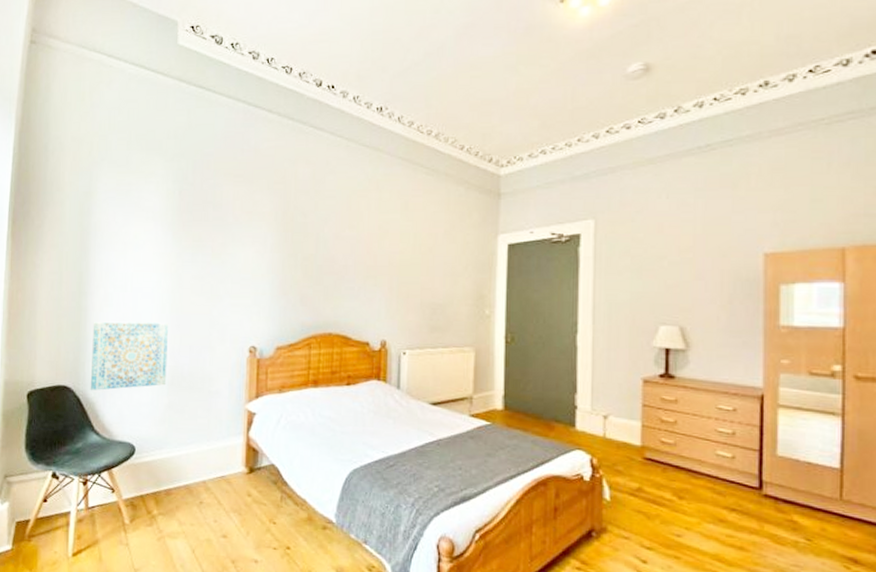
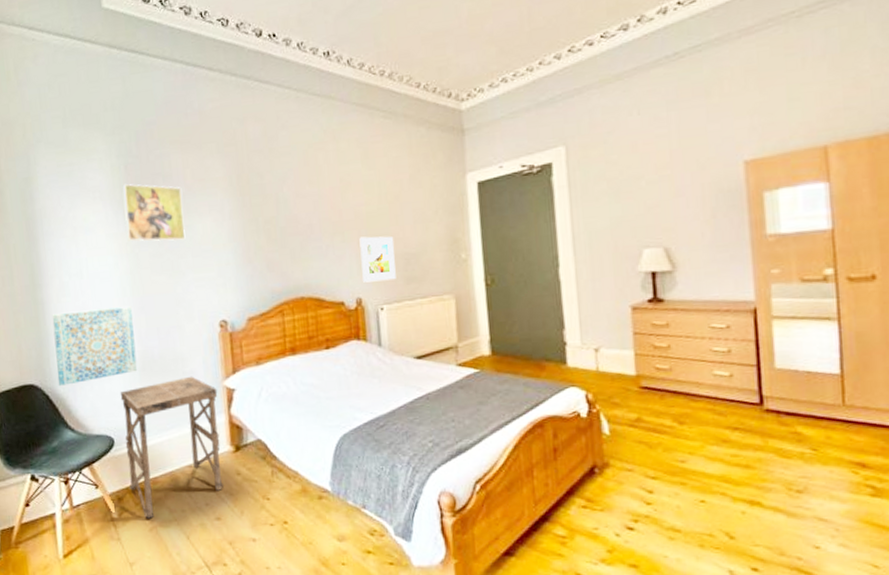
side table: none [144,396,239,528] -> present [120,376,223,519]
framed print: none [173,207,230,267] -> present [123,183,186,242]
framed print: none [389,283,423,327] -> present [359,236,396,283]

